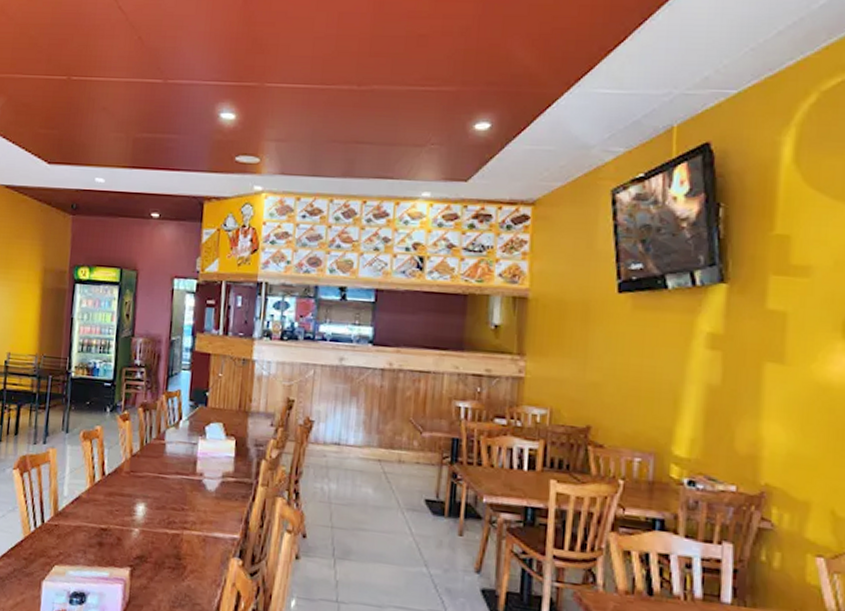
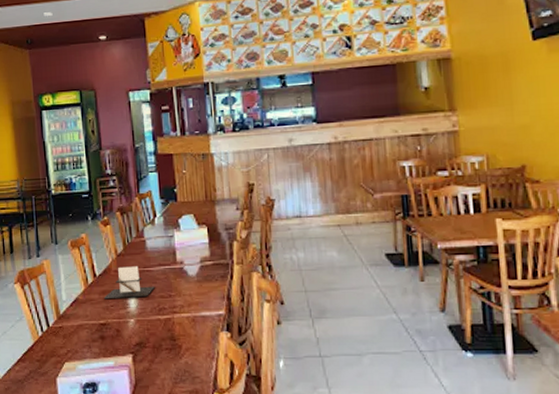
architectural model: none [110,468,168,506] -> present [104,266,155,298]

